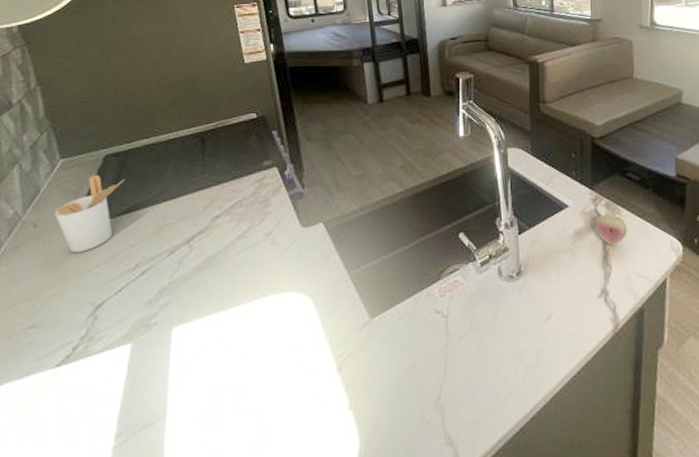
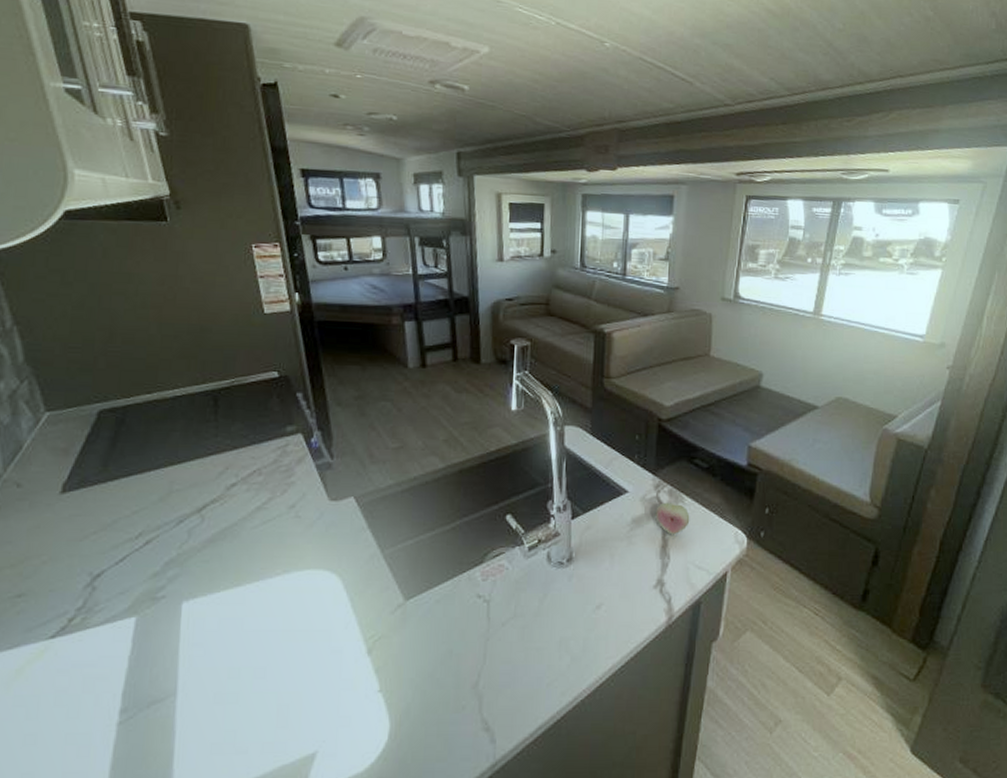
utensil holder: present [54,174,125,252] -> none [41,431,124,517]

